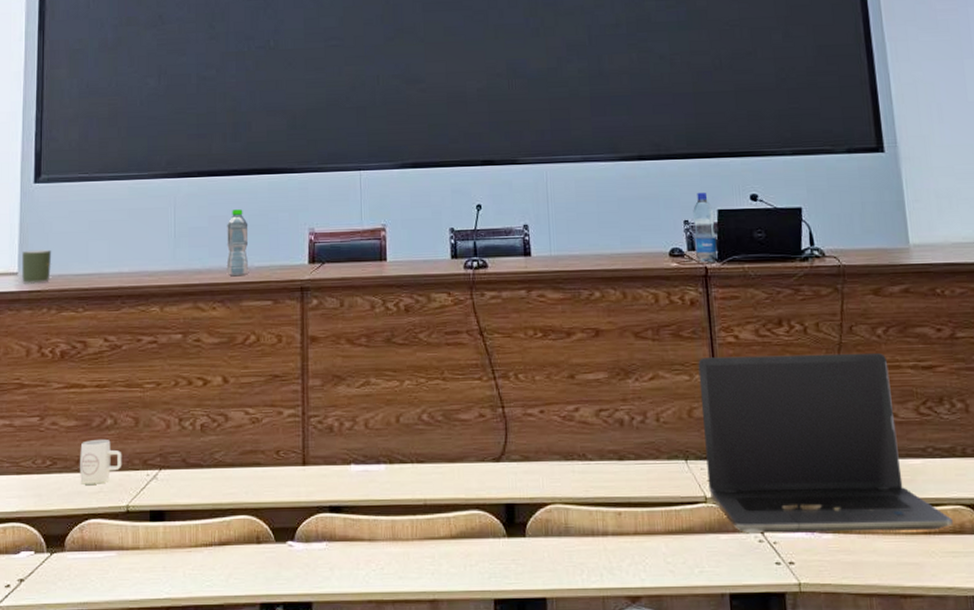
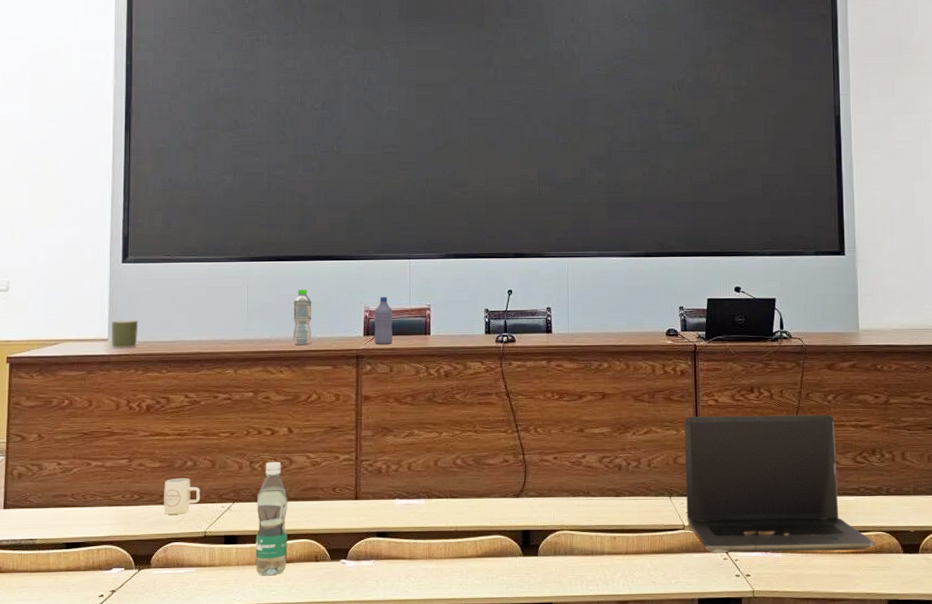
bottle: none [186,418,225,562] -> present [255,461,289,576]
water bottle: none [320,215,343,275] -> present [374,296,393,345]
bottle: present [693,193,718,264] -> none [687,285,705,342]

